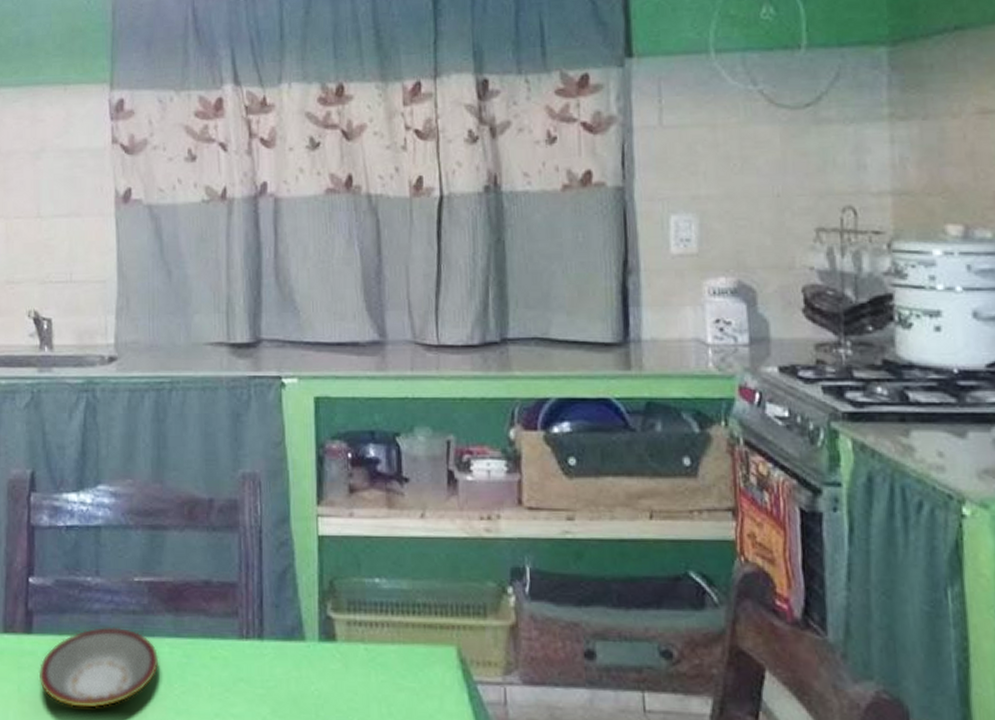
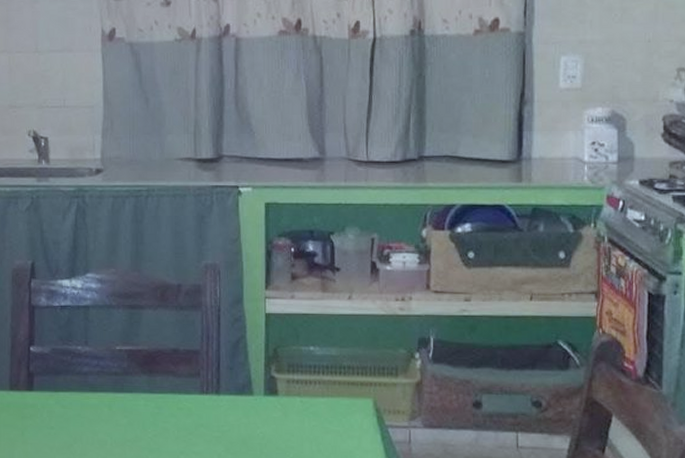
plate: present [38,626,159,708] -> none [38,385,136,448]

